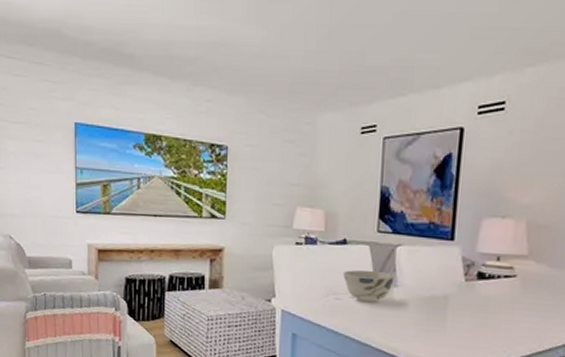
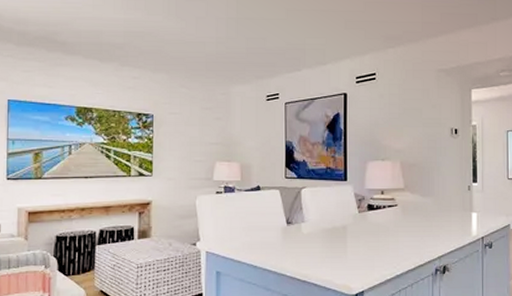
bowl: present [342,270,396,305] -> none [258,210,303,239]

